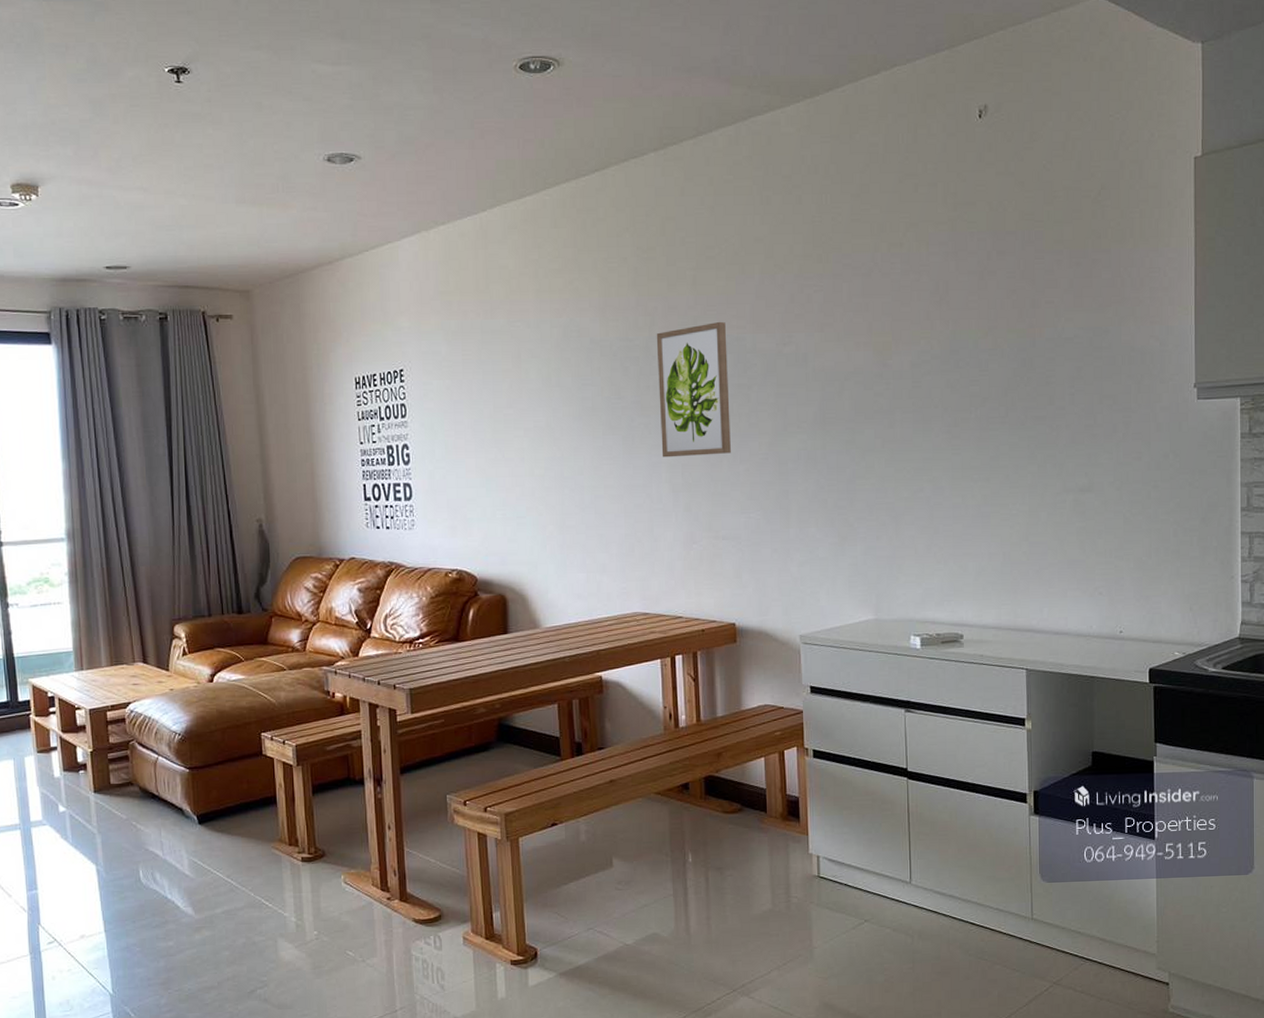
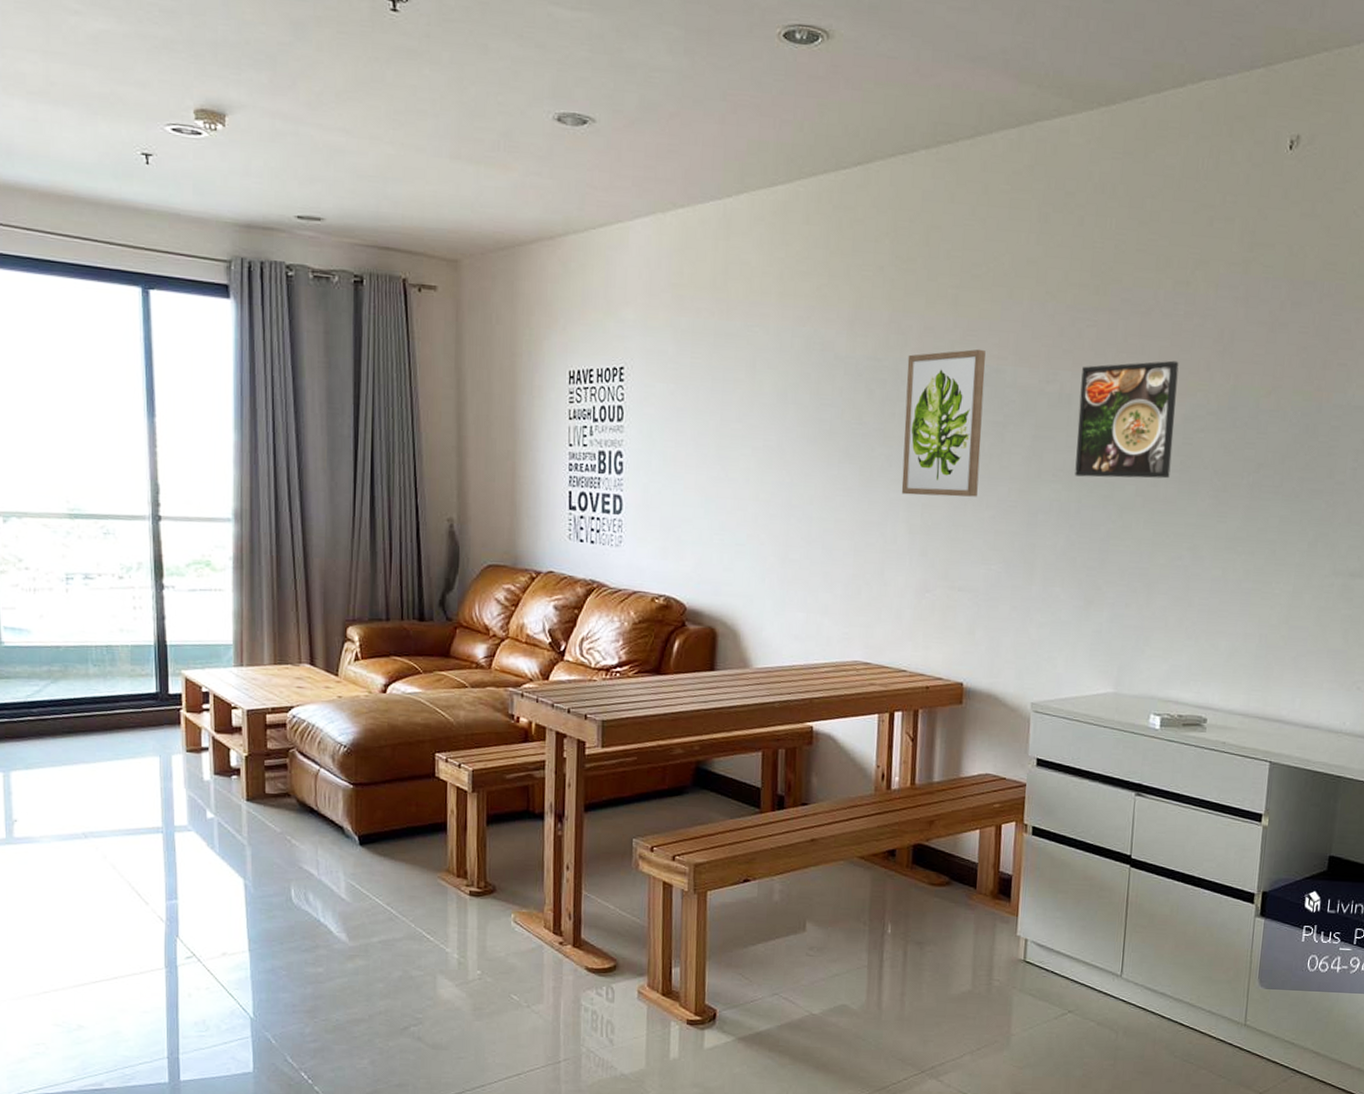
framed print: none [814,314,904,426] -> present [1075,360,1179,479]

